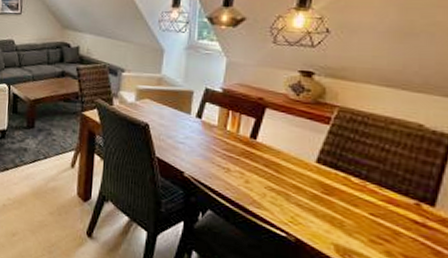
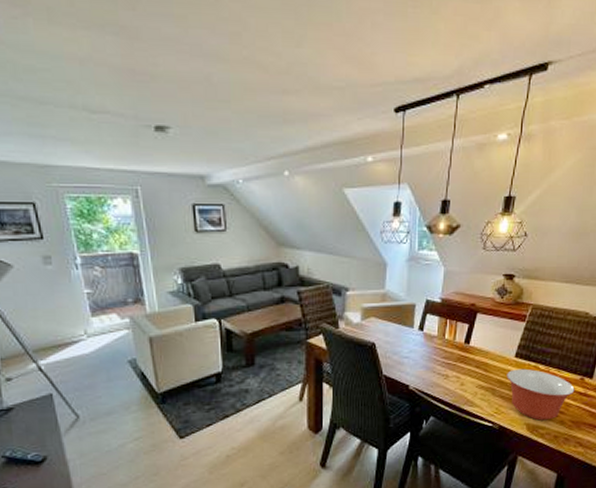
mixing bowl: none [305,176,407,246] -> present [507,368,575,421]

